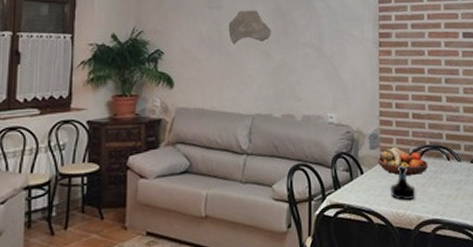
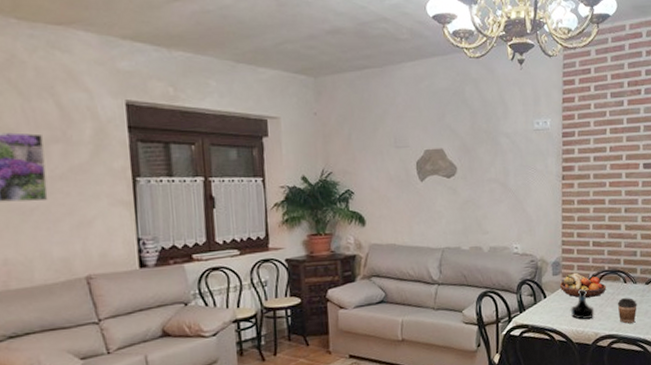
coffee cup: none [440,177,463,207] -> present [617,298,637,324]

